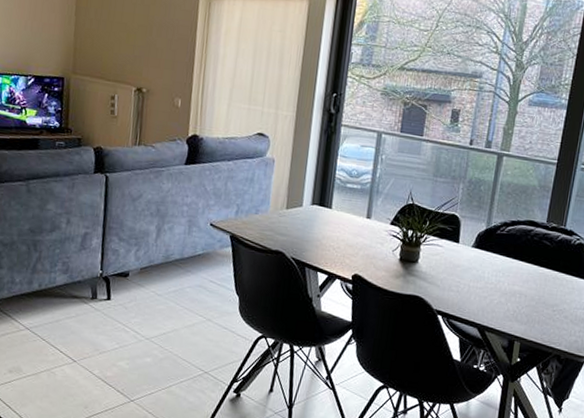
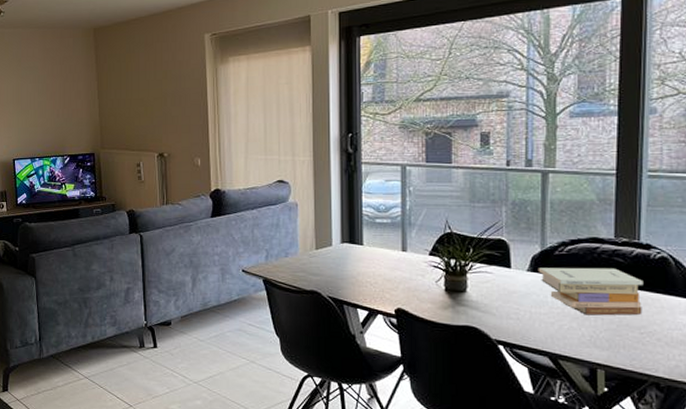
books: none [481,244,563,294] -> present [538,267,643,316]

